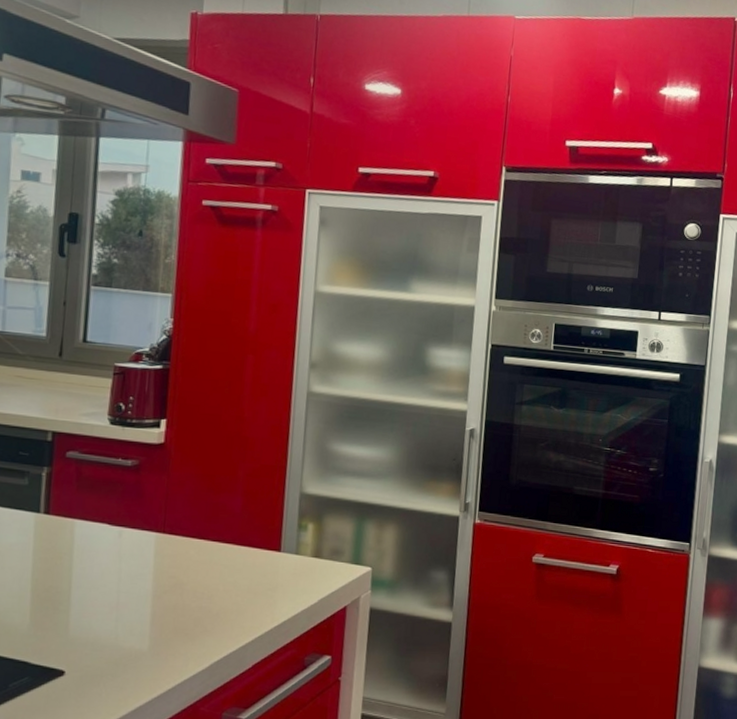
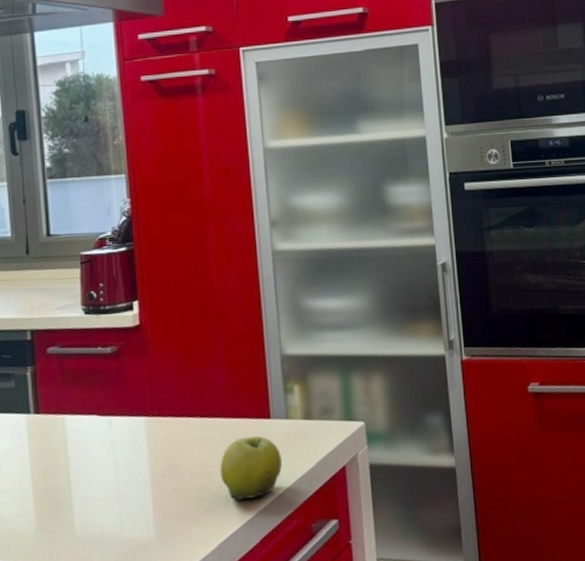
fruit: none [222,565,286,625] -> present [220,435,282,500]

